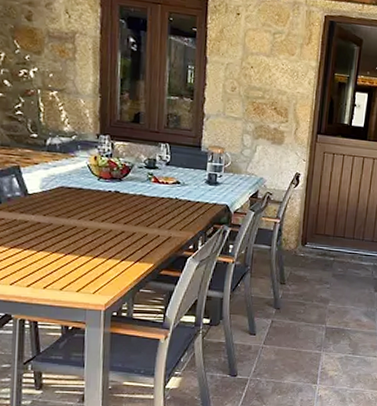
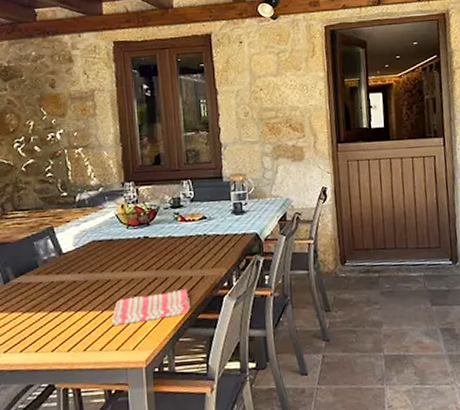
dish towel: none [74,245,154,270] -> present [112,288,190,326]

